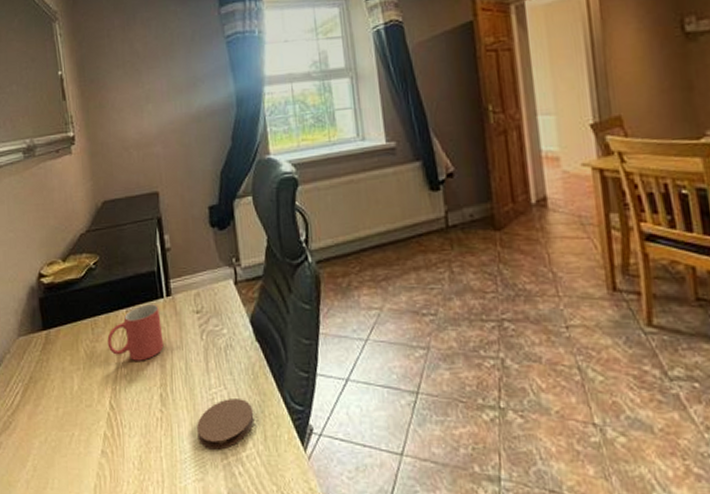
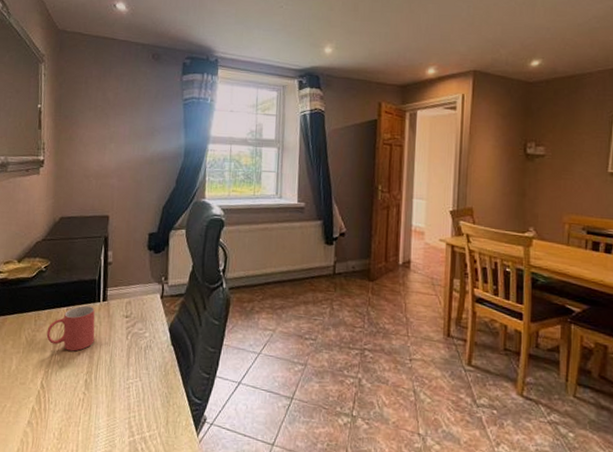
coaster: present [197,399,254,450] -> none [111,389,161,429]

